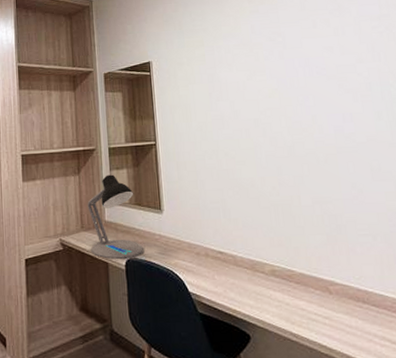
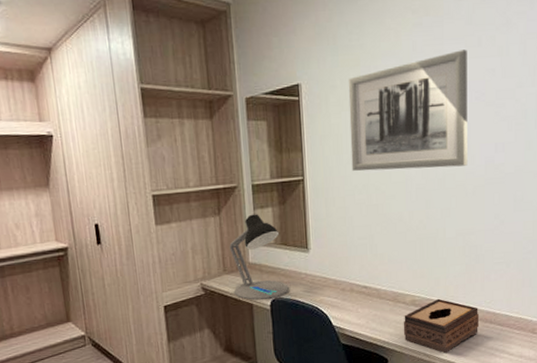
wall art: none [193,31,316,138] -> present [348,49,468,171]
tissue box: none [263,270,351,335] -> present [403,298,478,354]

